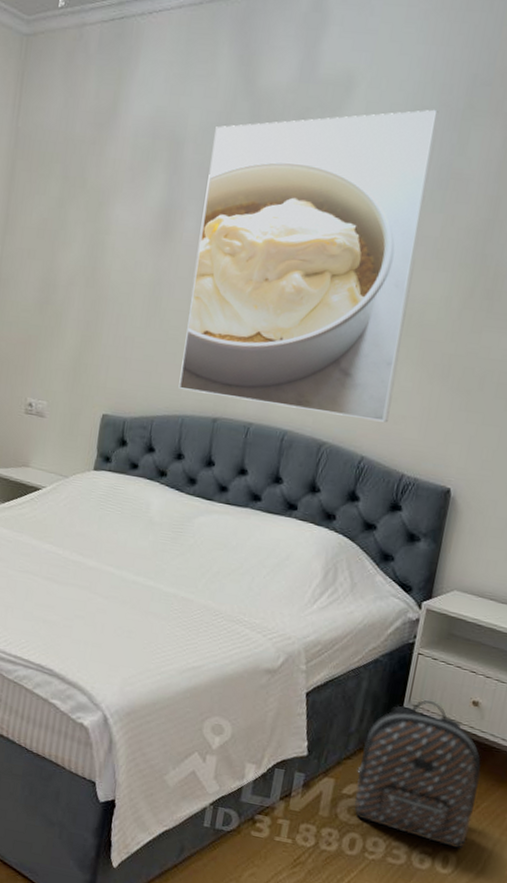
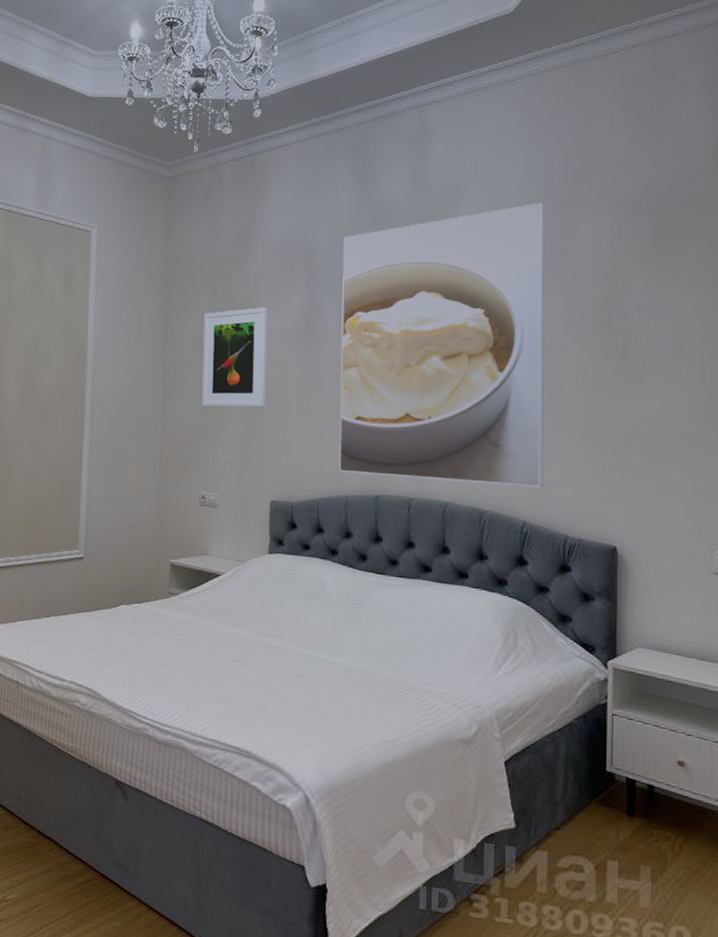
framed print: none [38,198,123,312] -> present [202,307,268,407]
backpack: present [354,700,482,848] -> none [569,763,701,922]

